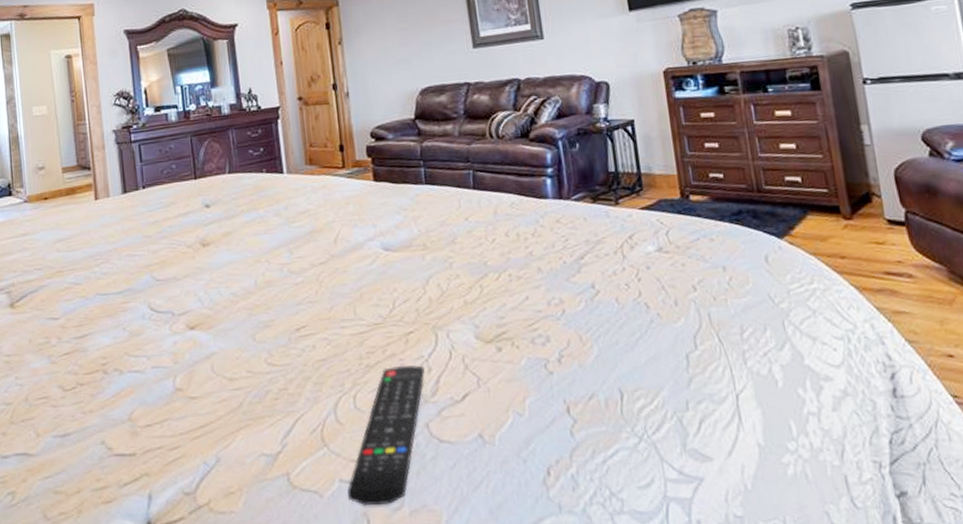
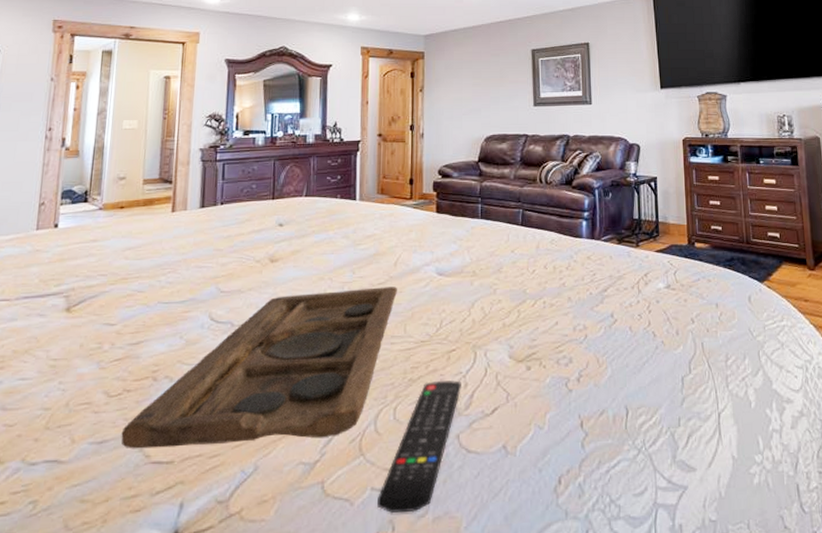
decorative tray: none [81,266,342,442] -> present [121,287,398,449]

